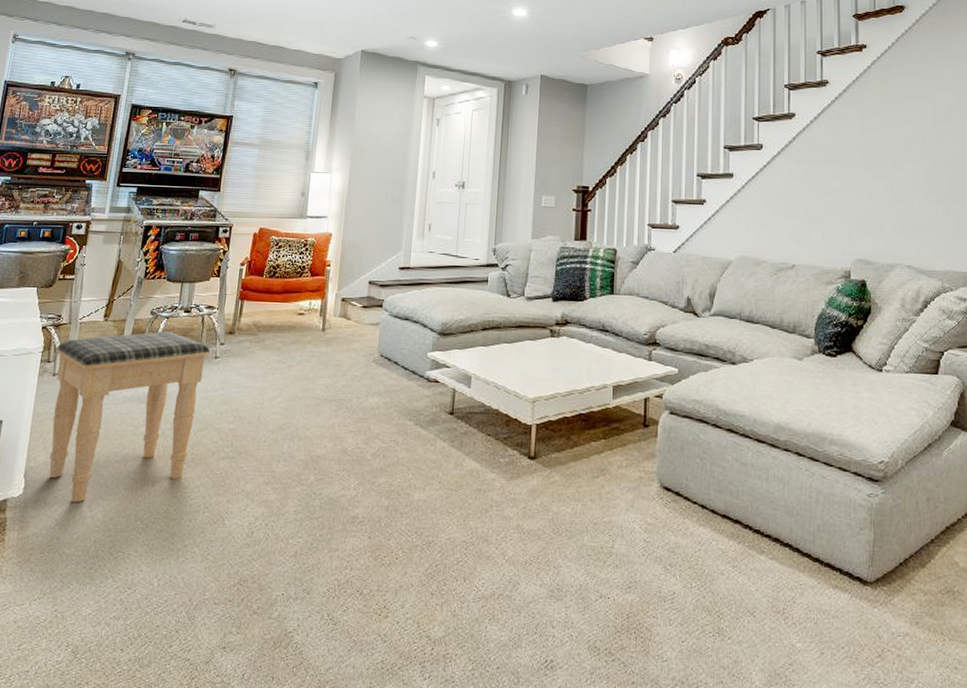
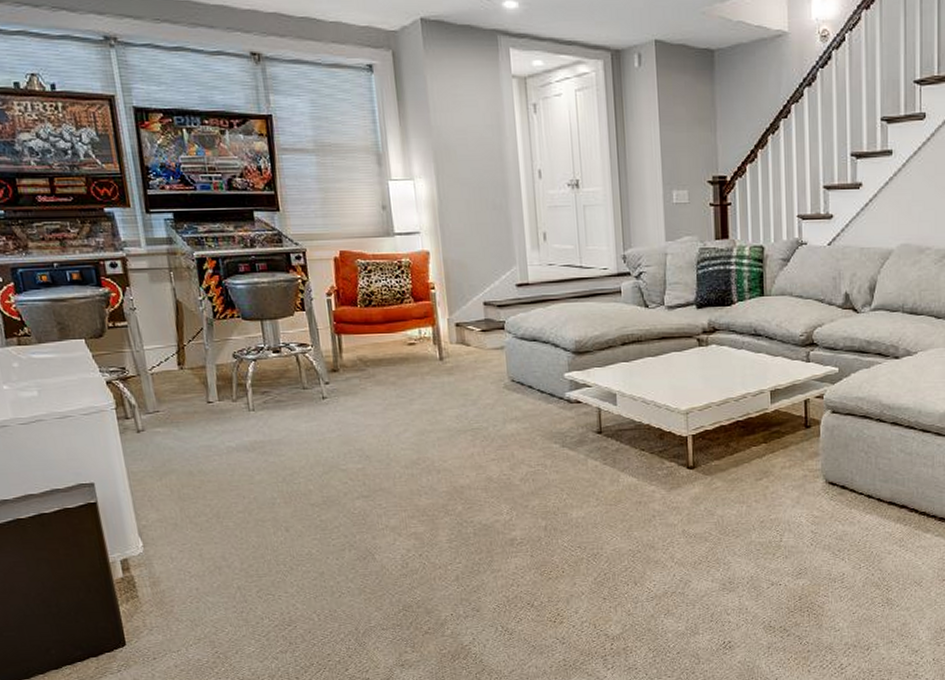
footstool: present [48,331,211,503] -> none [131,374,318,555]

